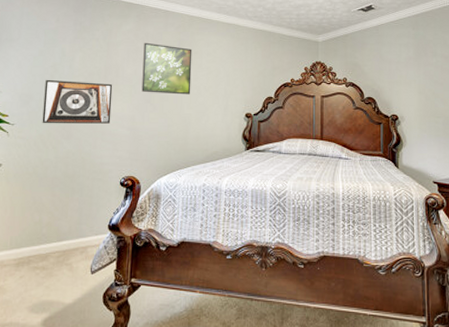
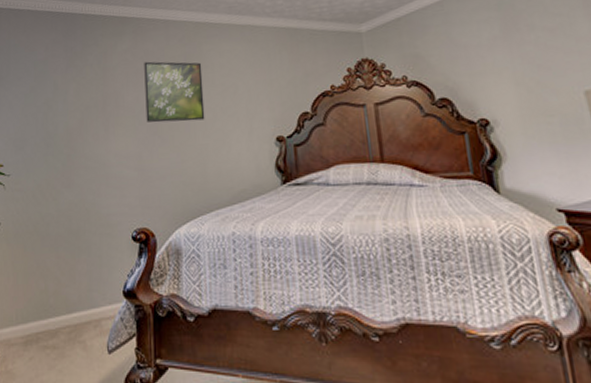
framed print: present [42,79,113,124] -> none [39,116,115,172]

